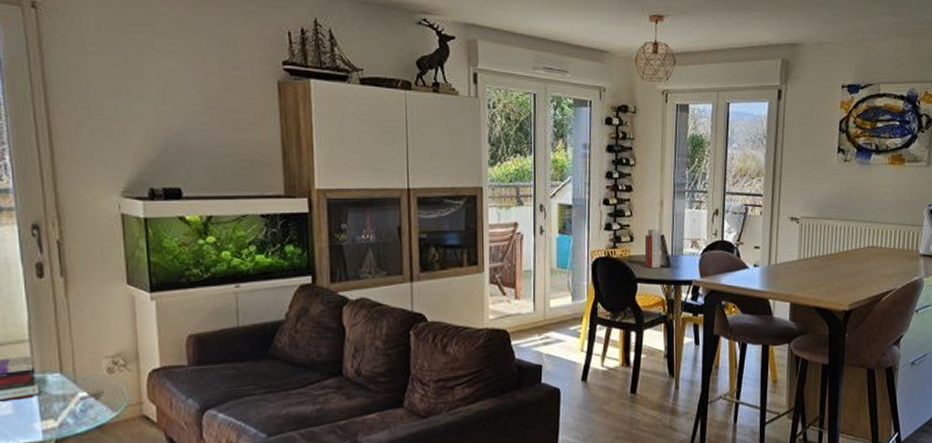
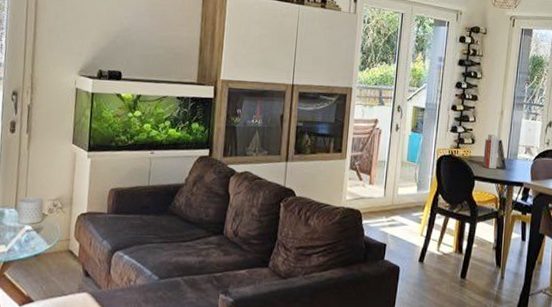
mug: none [62,355,102,391] -> present [16,196,44,225]

